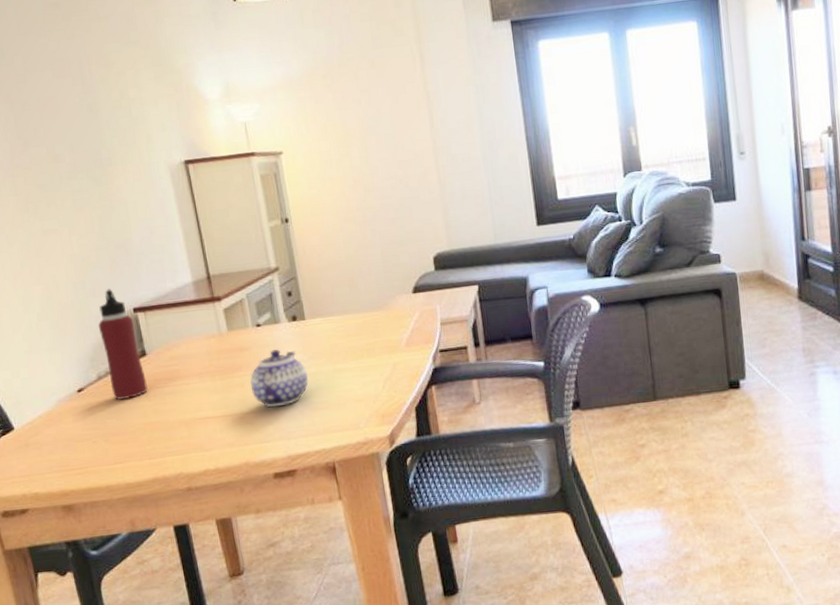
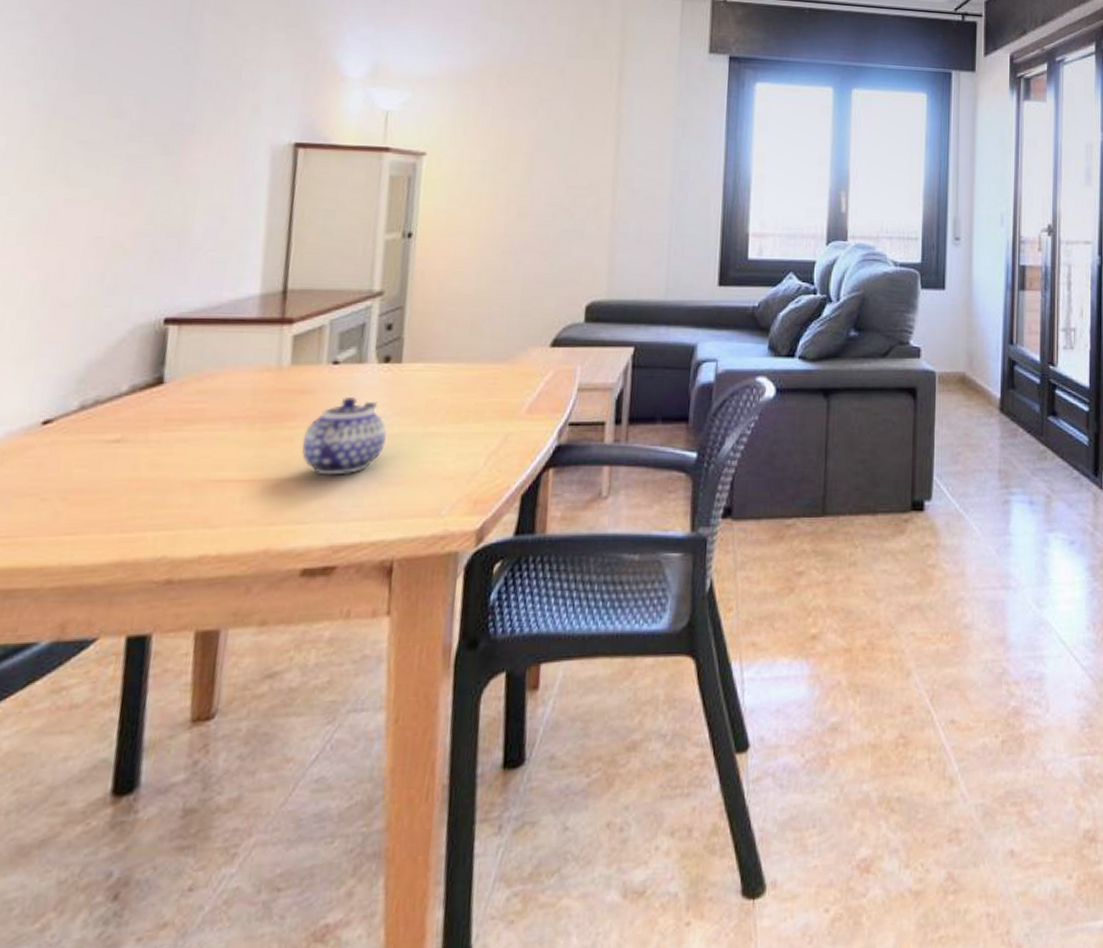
water bottle: present [98,289,148,401] -> none [95,288,159,443]

